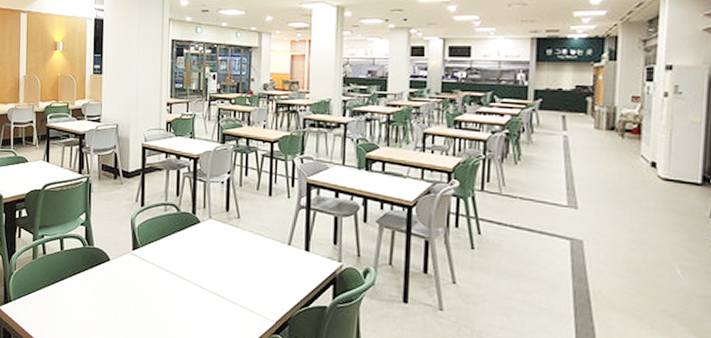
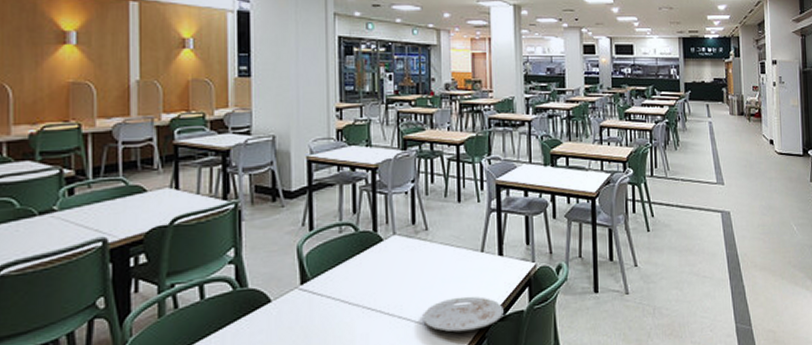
plate: none [231,282,307,316] -> present [422,296,504,332]

